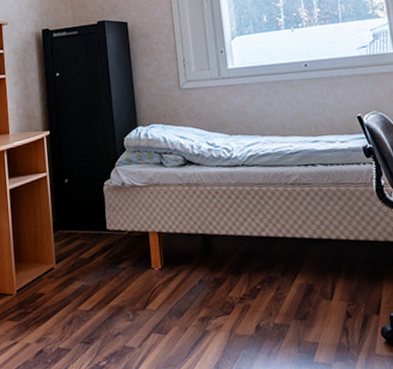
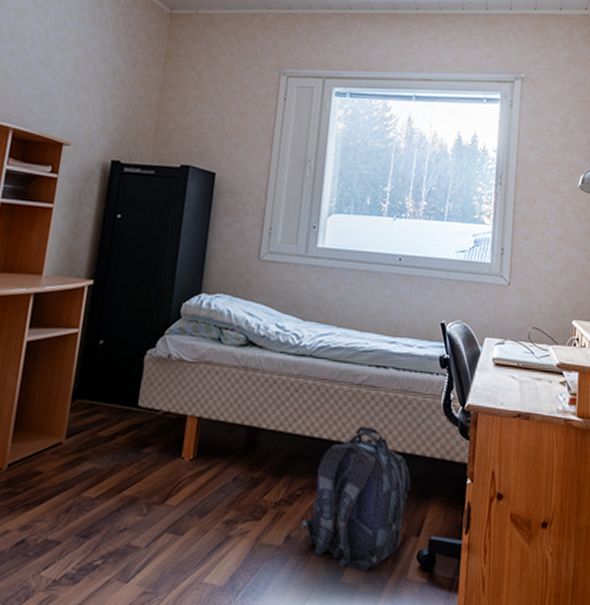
backpack: none [267,220,362,352] -> present [301,426,411,572]

